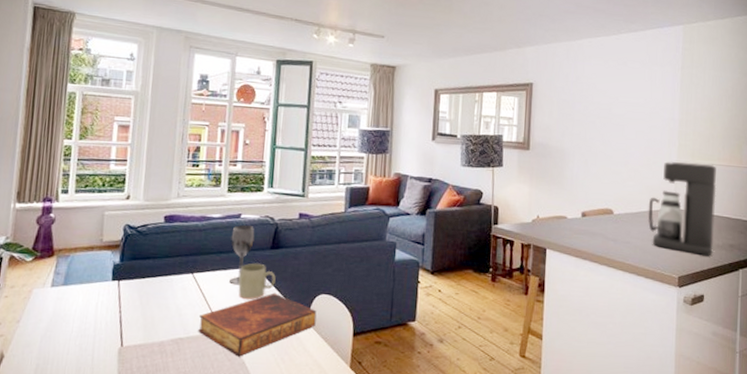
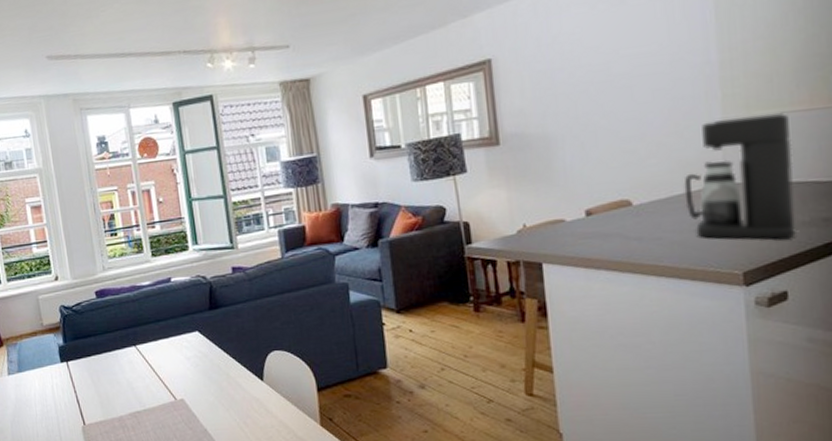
book: present [198,292,317,357] -> none [151,355,274,425]
wine glass: present [229,224,255,284] -> none [165,287,191,351]
mug: present [238,263,276,299] -> none [181,326,222,365]

